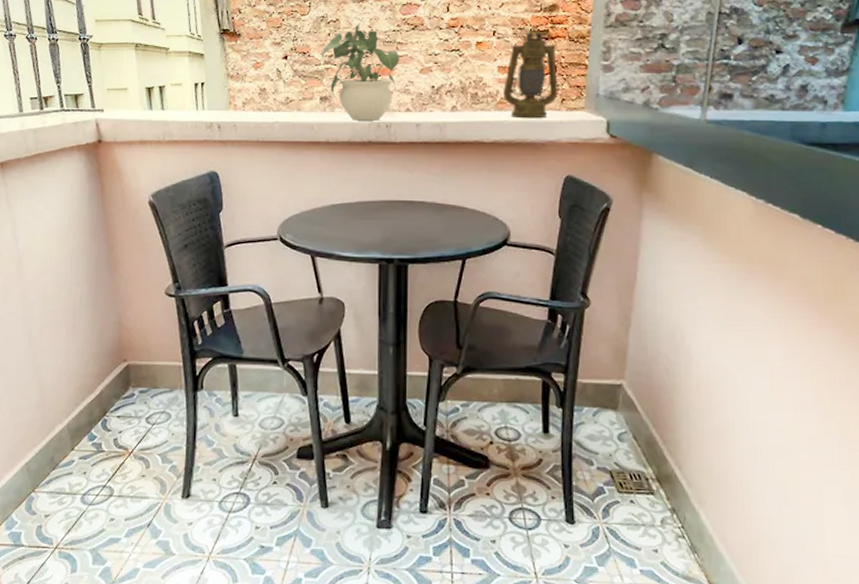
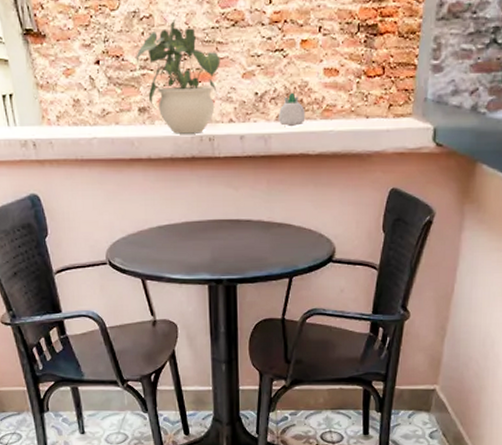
succulent planter: none [454,86,480,117] -> present [279,92,306,127]
lantern: present [503,29,558,117] -> none [329,24,386,126]

